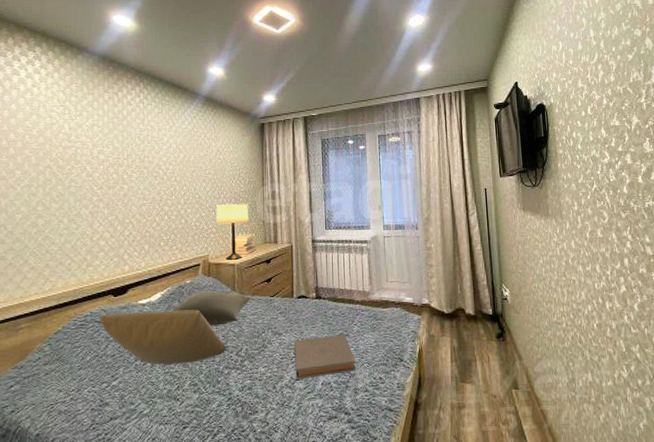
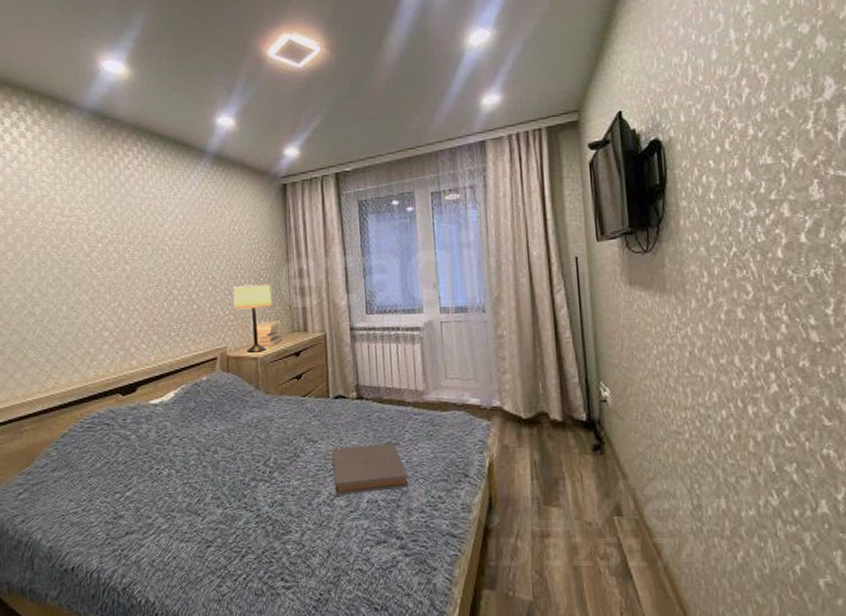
cushion: present [99,309,227,365] -> none [107,411,252,475]
pillow: present [171,290,251,326] -> none [187,388,278,430]

